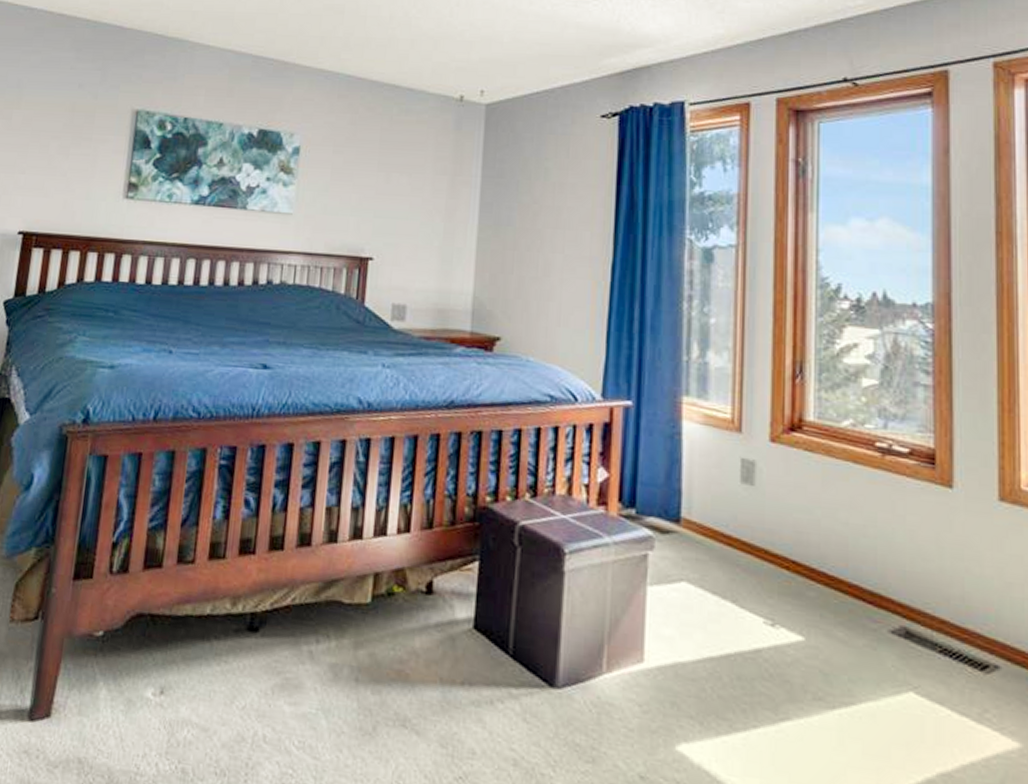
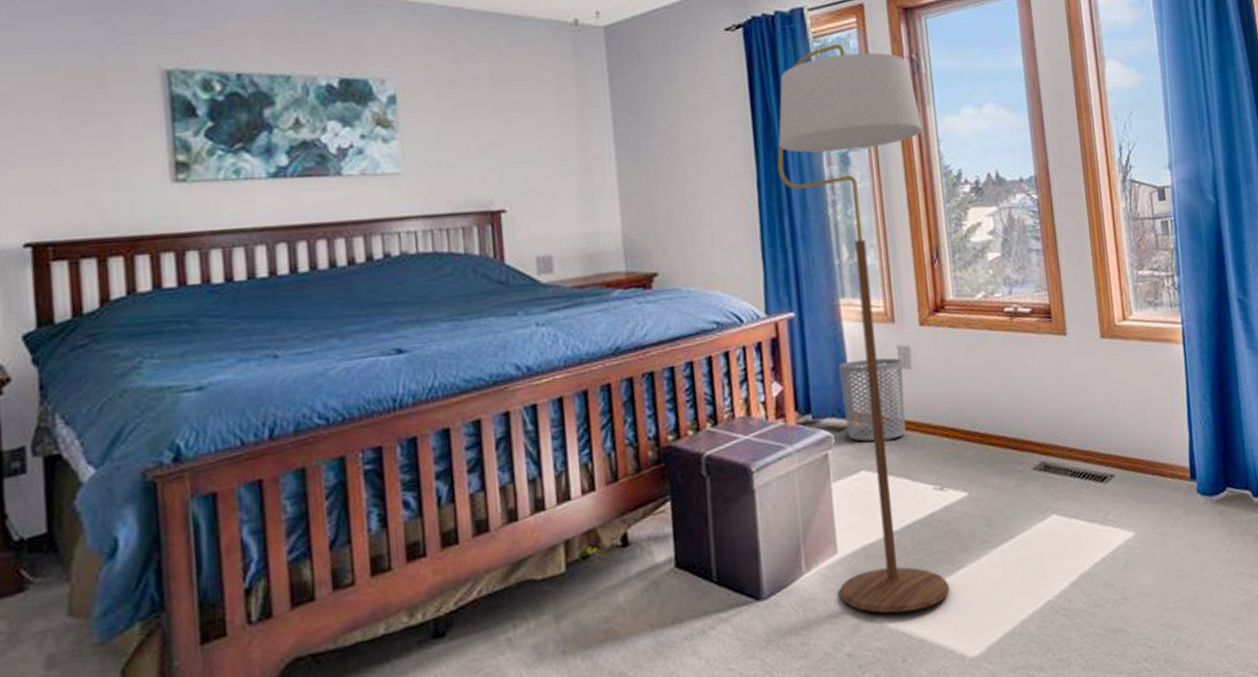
floor lamp: none [635,139,801,753] -> present [777,43,951,614]
waste bin: none [671,462,744,557] -> present [838,357,906,442]

